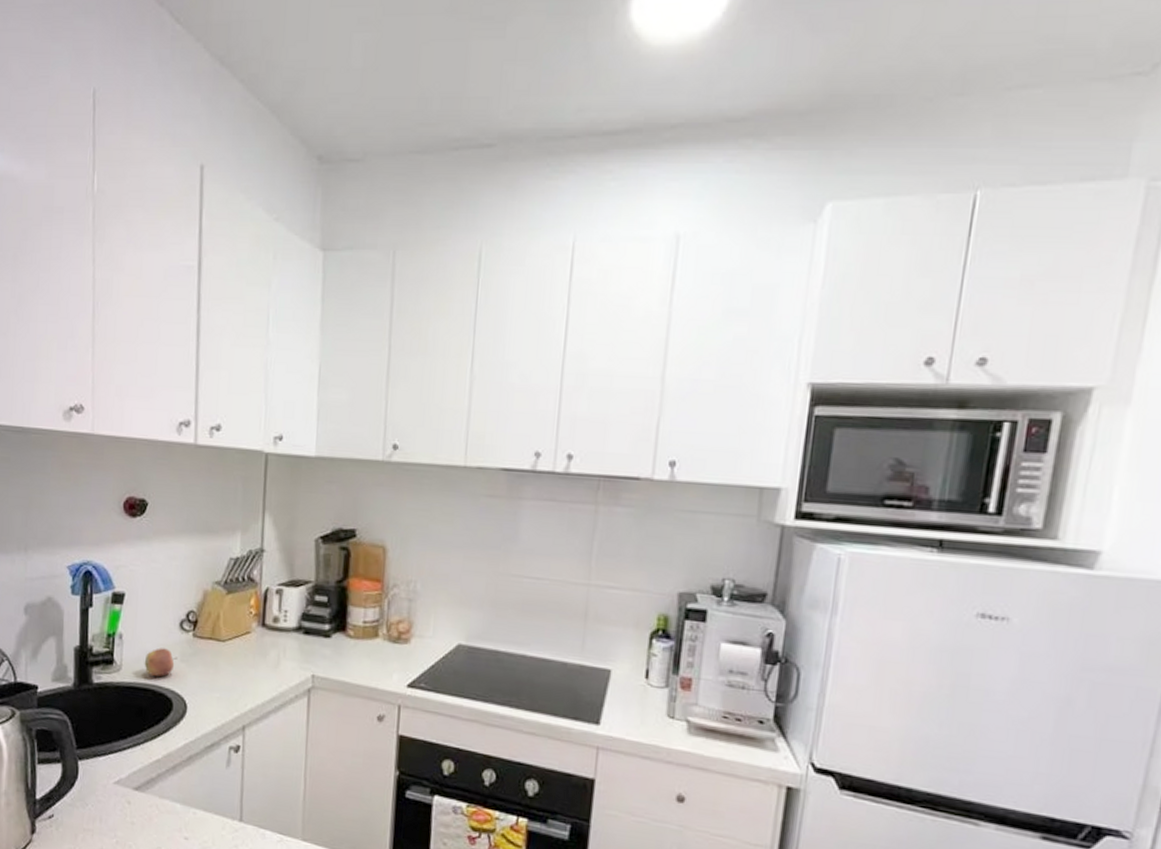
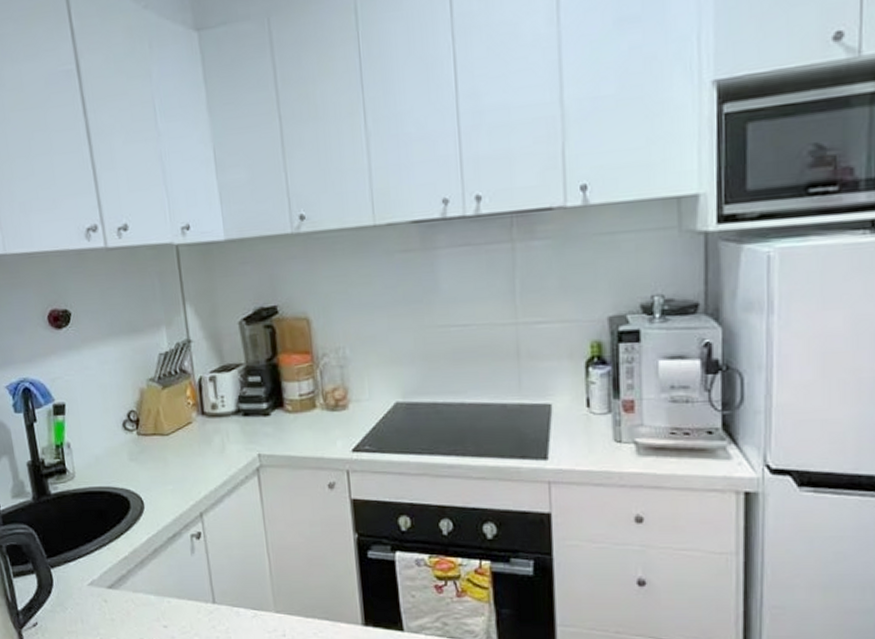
apple: present [144,648,178,677] -> none [95,450,127,479]

